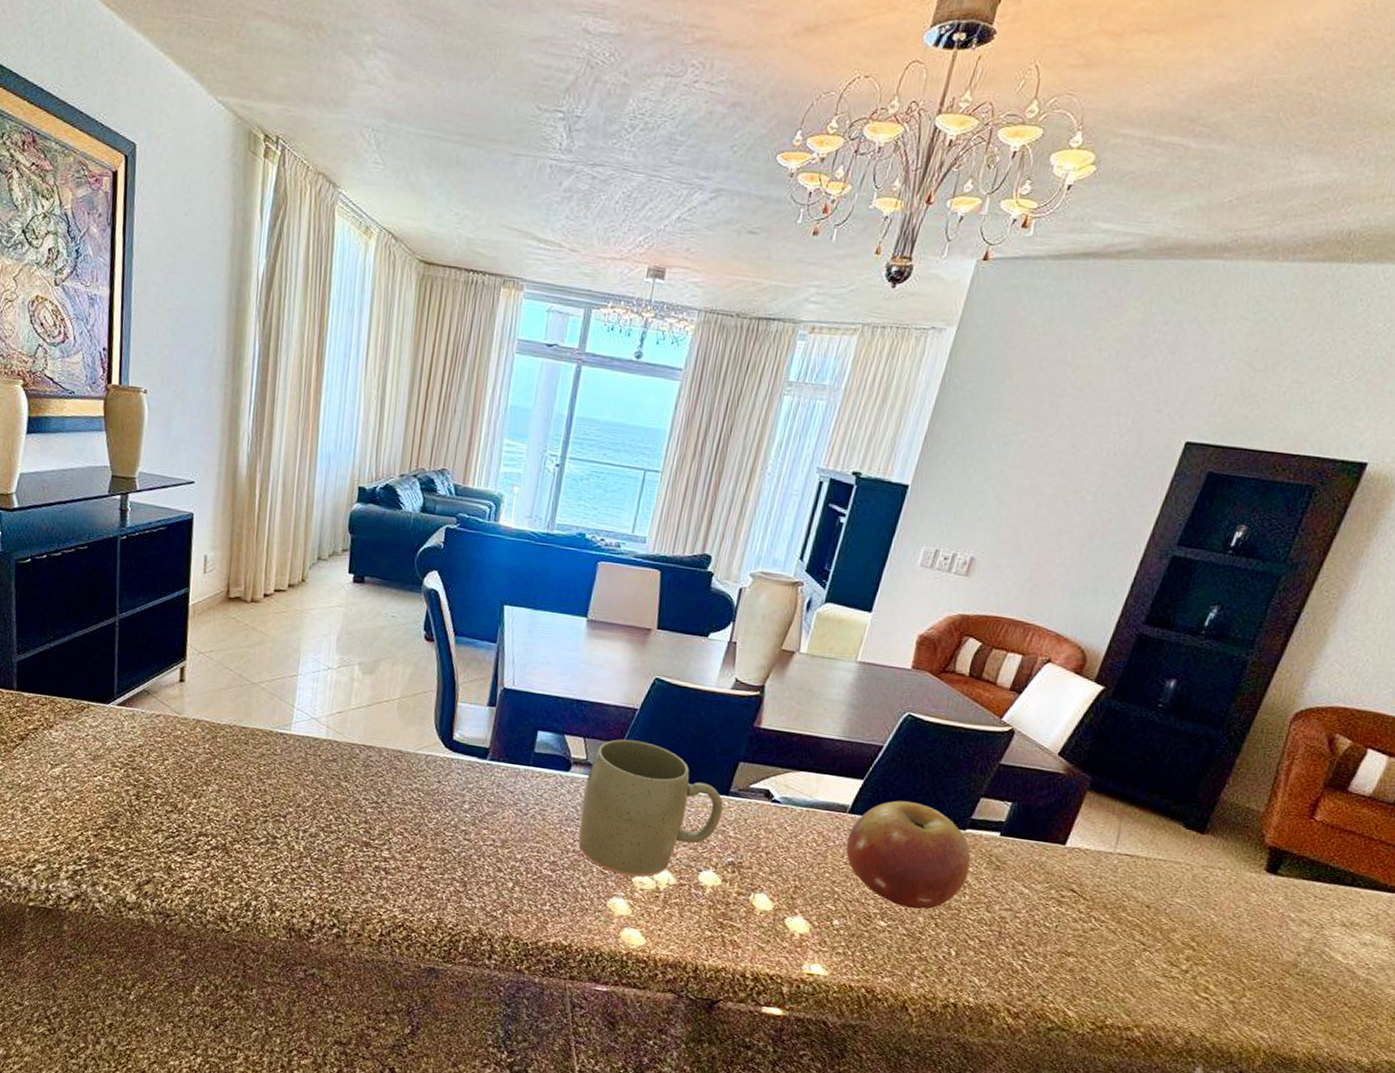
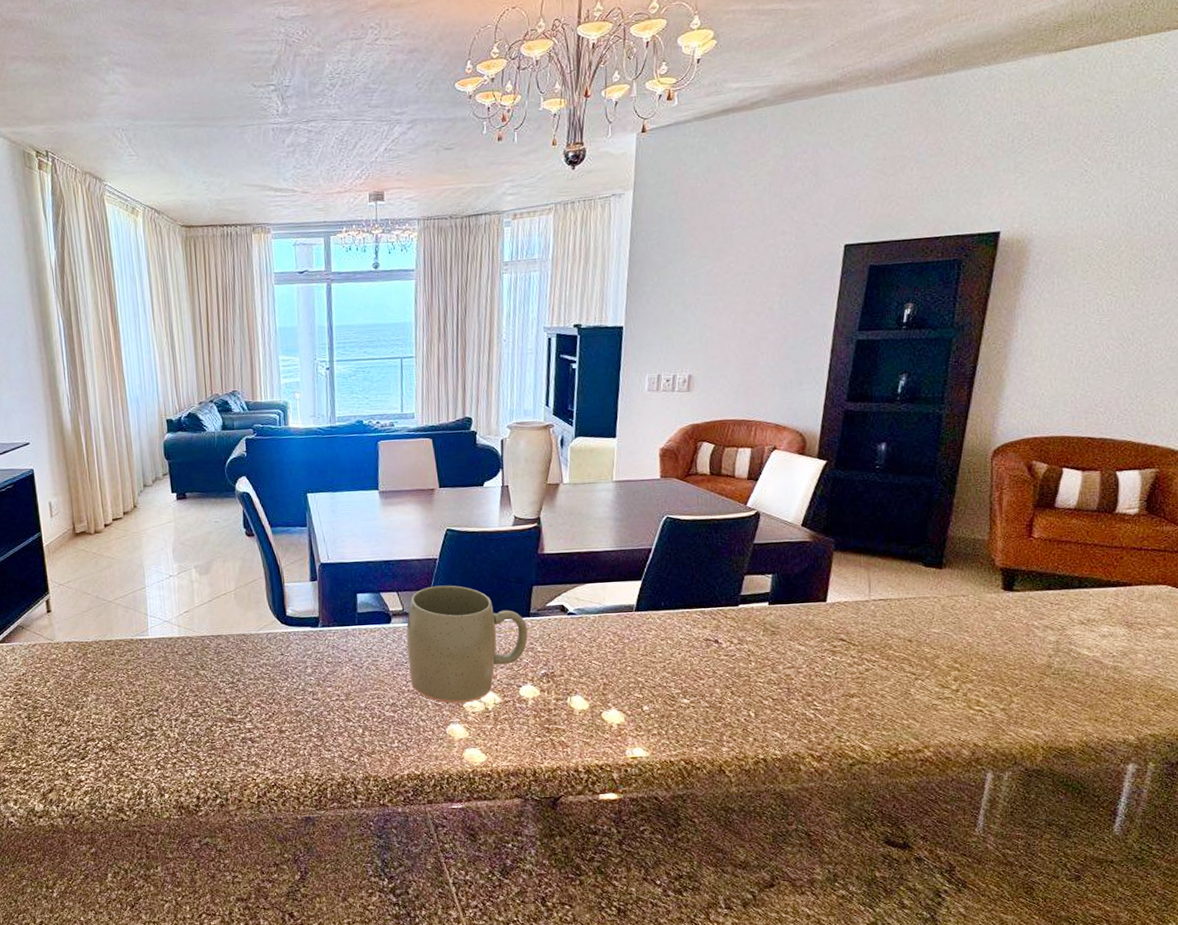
fruit: present [845,800,971,910] -> none [639,591,749,684]

